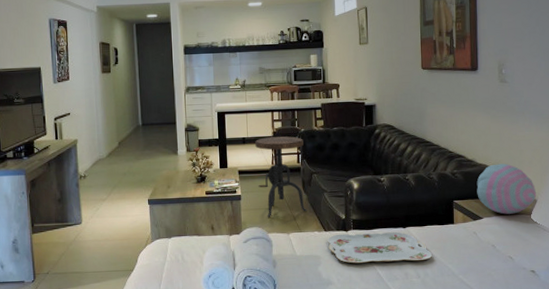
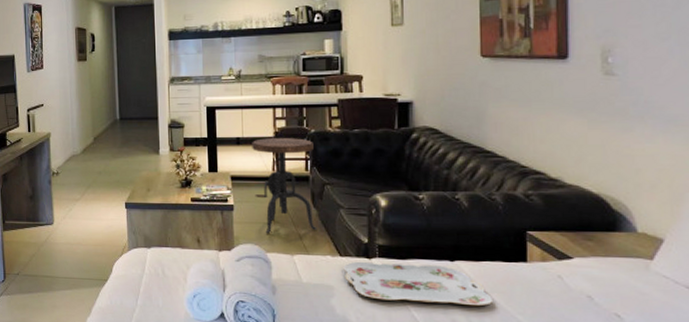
cushion: present [476,163,537,215] -> none [563,186,664,256]

